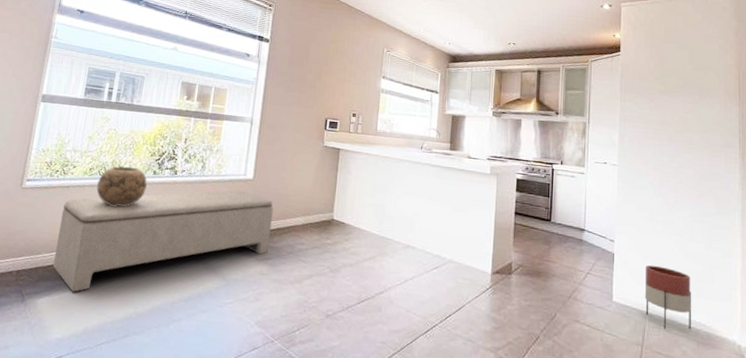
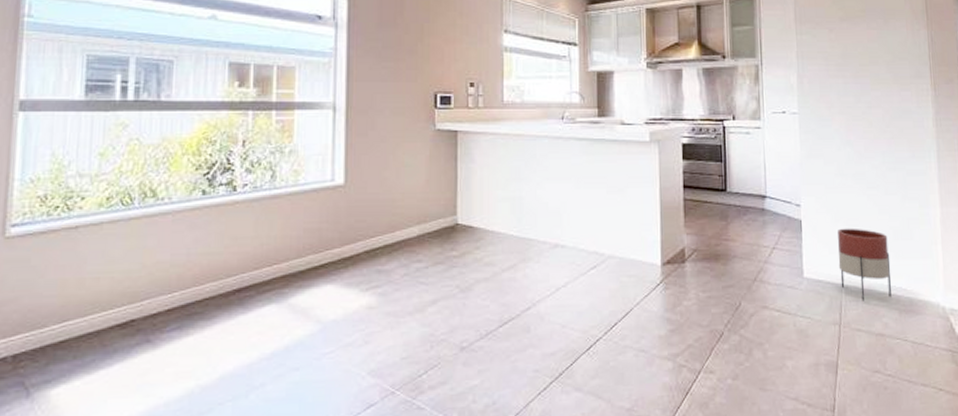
bench: present [53,190,273,292] -> none [67,201,376,372]
decorative bowl: present [96,166,147,207] -> none [120,188,194,246]

